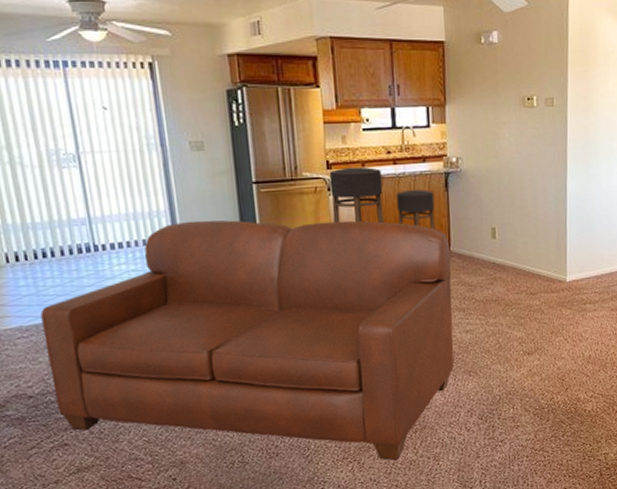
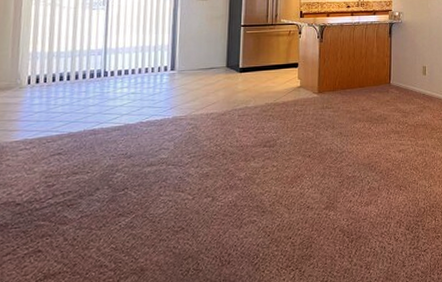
sofa: present [40,220,454,460] -> none [40,54,391,268]
bar stool: present [329,166,384,223] -> none [300,16,342,60]
bar stool: present [396,189,435,230] -> none [351,34,380,67]

